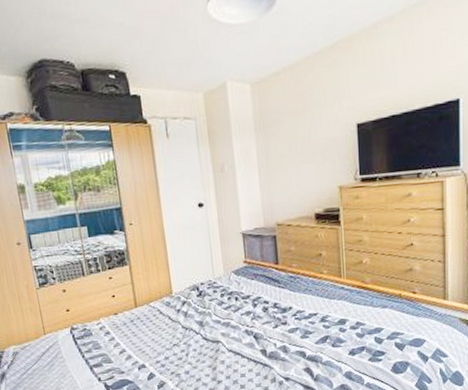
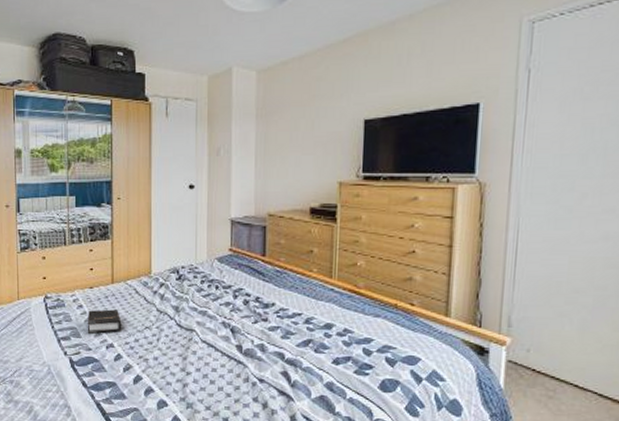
hardback book: none [116,332,151,358] -> present [87,309,122,334]

